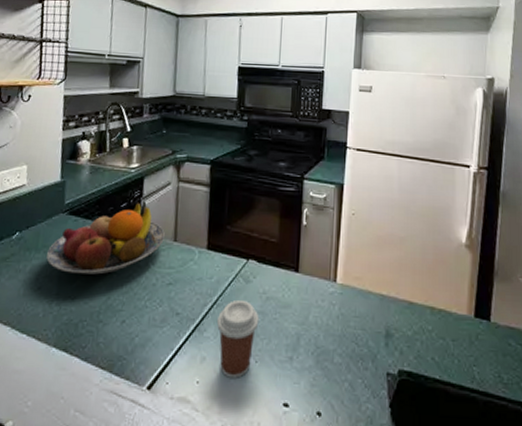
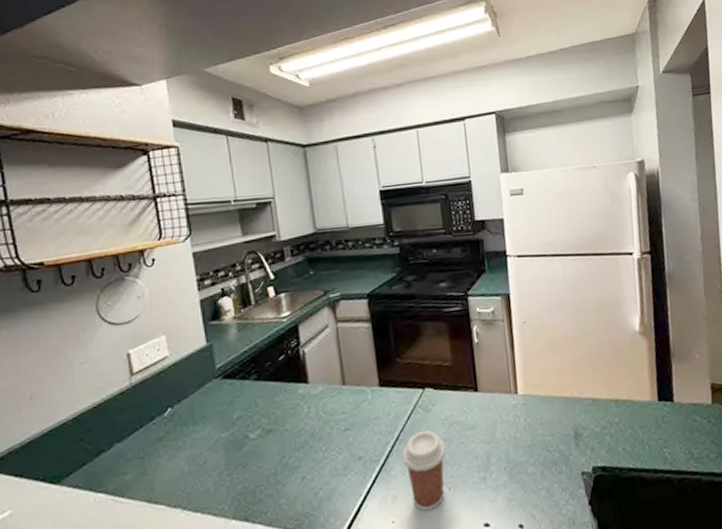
fruit bowl: present [46,202,165,275] -> none [207,351,332,440]

